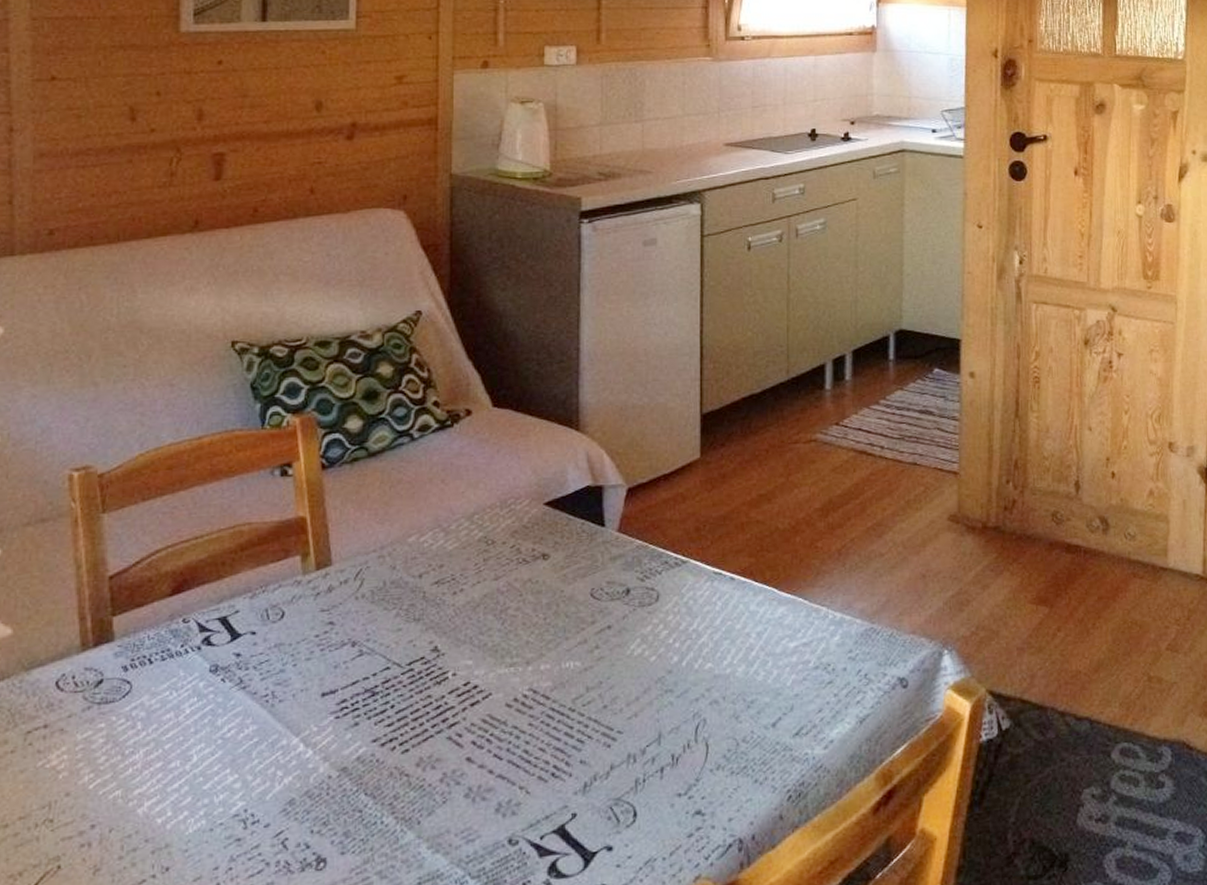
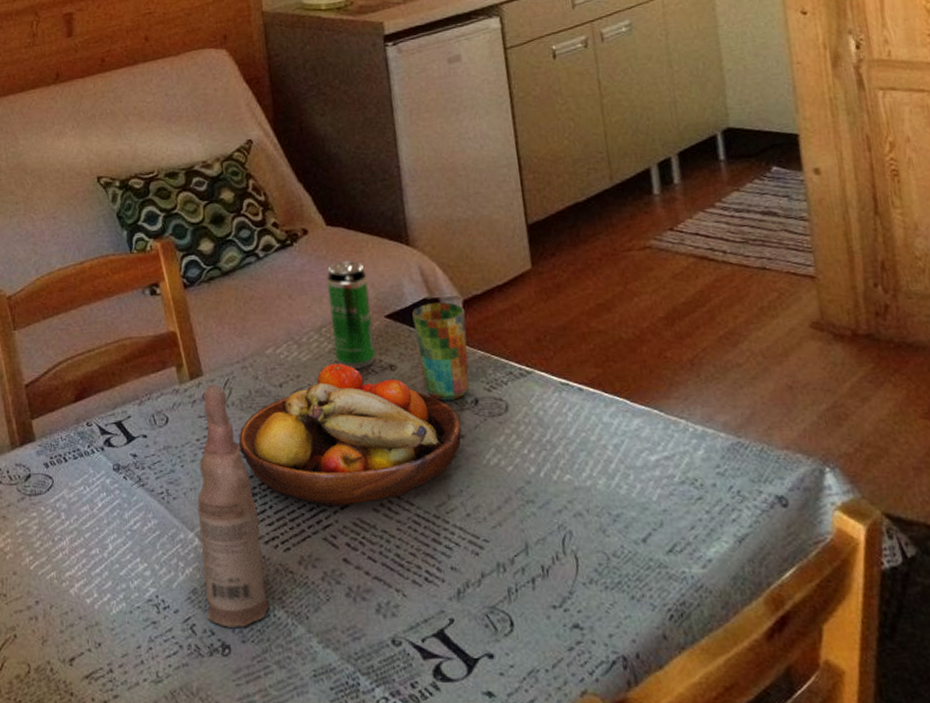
bottle: none [302,575,378,839] -> present [197,384,270,628]
fruit bowl: none [364,552,609,704] -> present [238,363,462,507]
beverage can: none [485,445,530,559] -> present [326,261,377,369]
cup: none [573,490,627,591] -> present [412,302,470,401]

